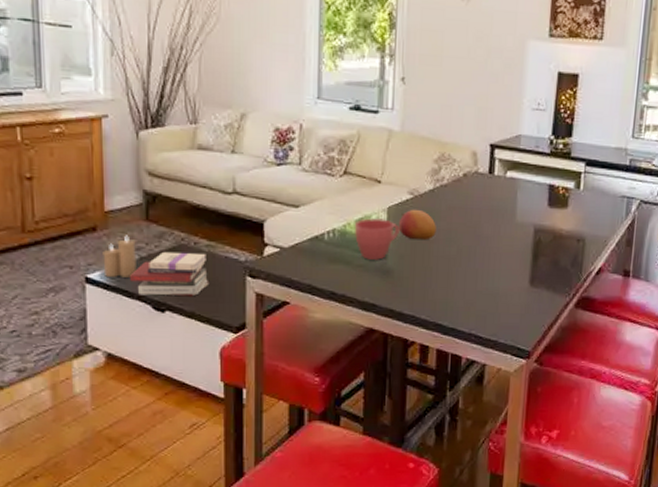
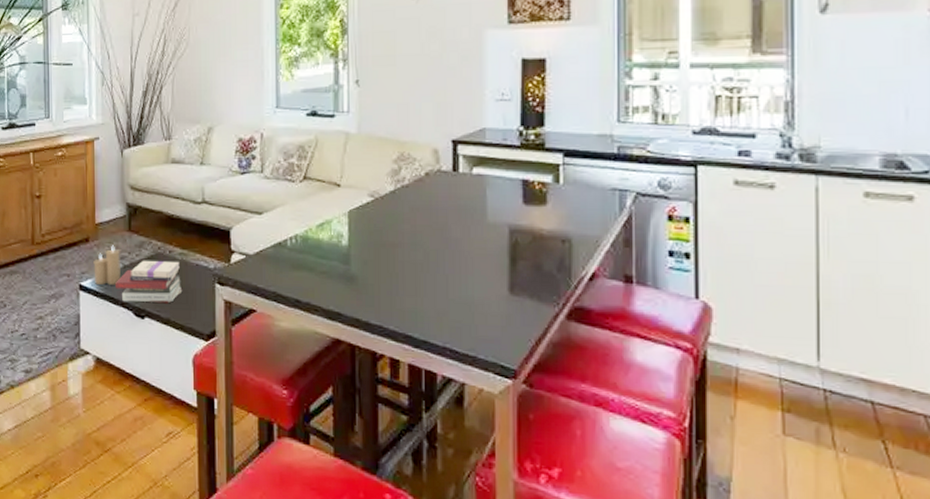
cup: present [354,217,400,260] -> none [315,221,362,266]
fruit: present [398,209,436,241] -> none [360,212,400,245]

